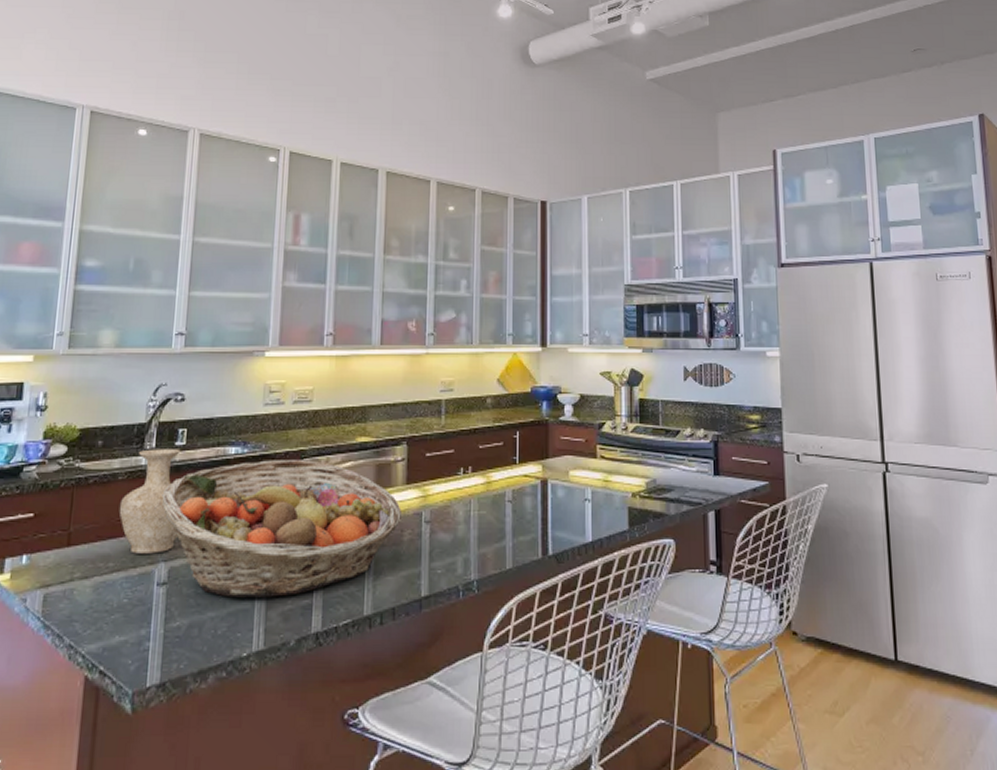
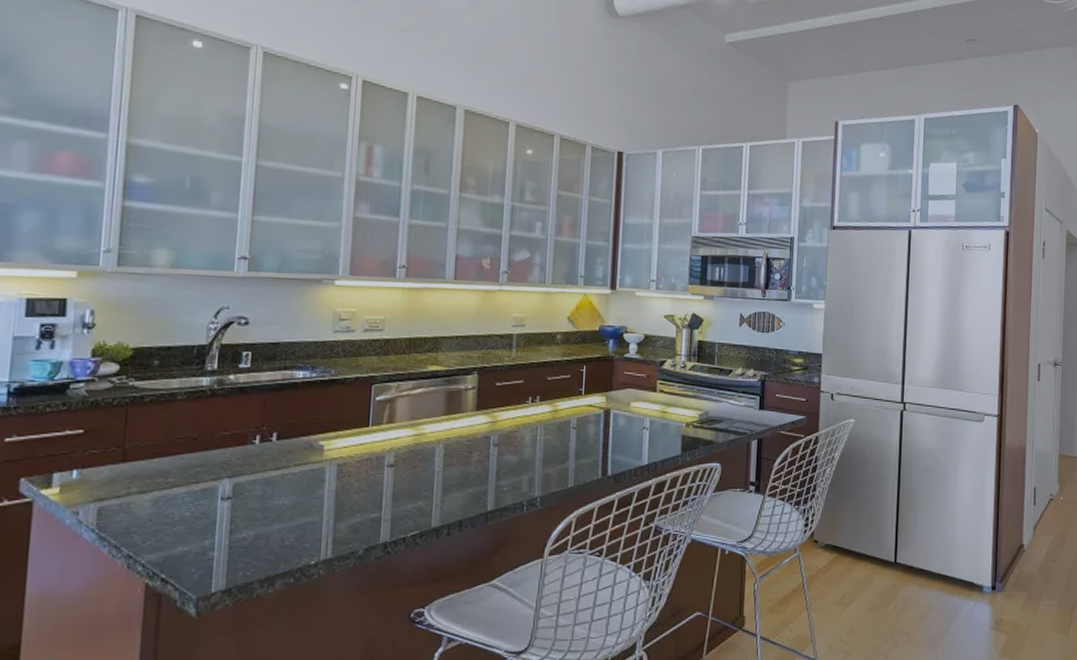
vase: present [119,449,181,554] -> none [178,370,245,470]
fruit basket: present [162,460,403,597] -> none [225,384,472,511]

